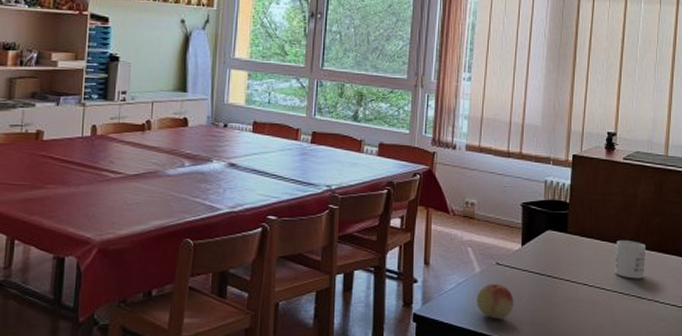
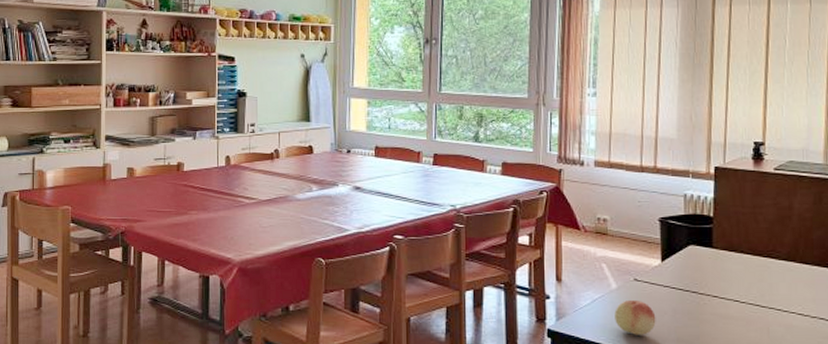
mug: present [614,240,647,279] -> none [769,255,807,295]

